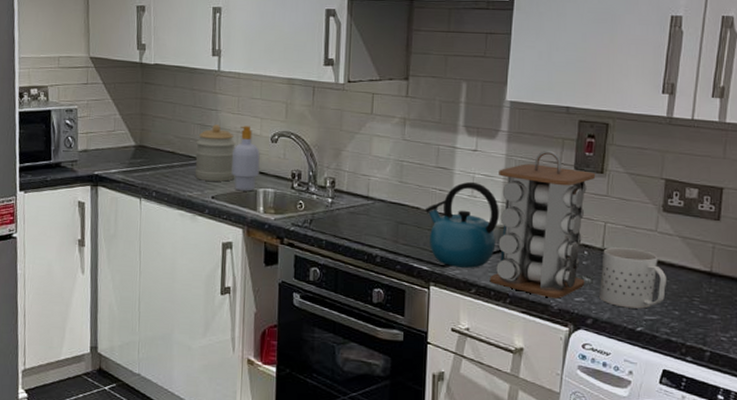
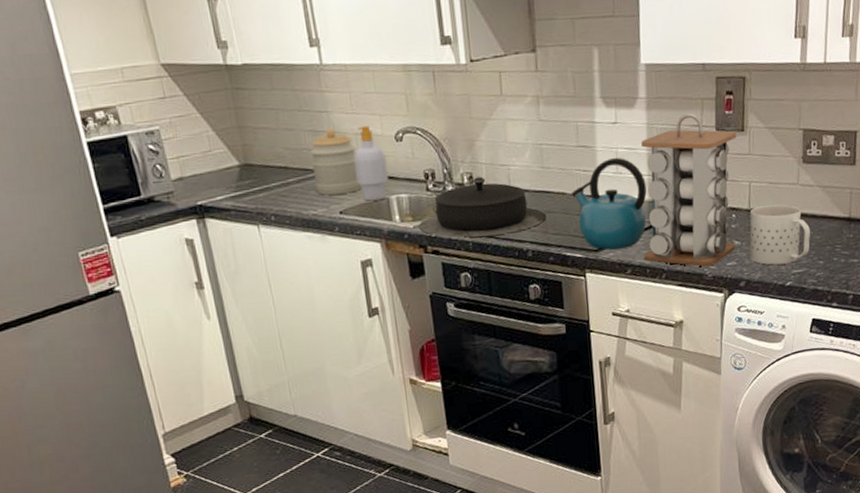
cooking pot: none [279,182,398,238] -> present [419,176,546,238]

